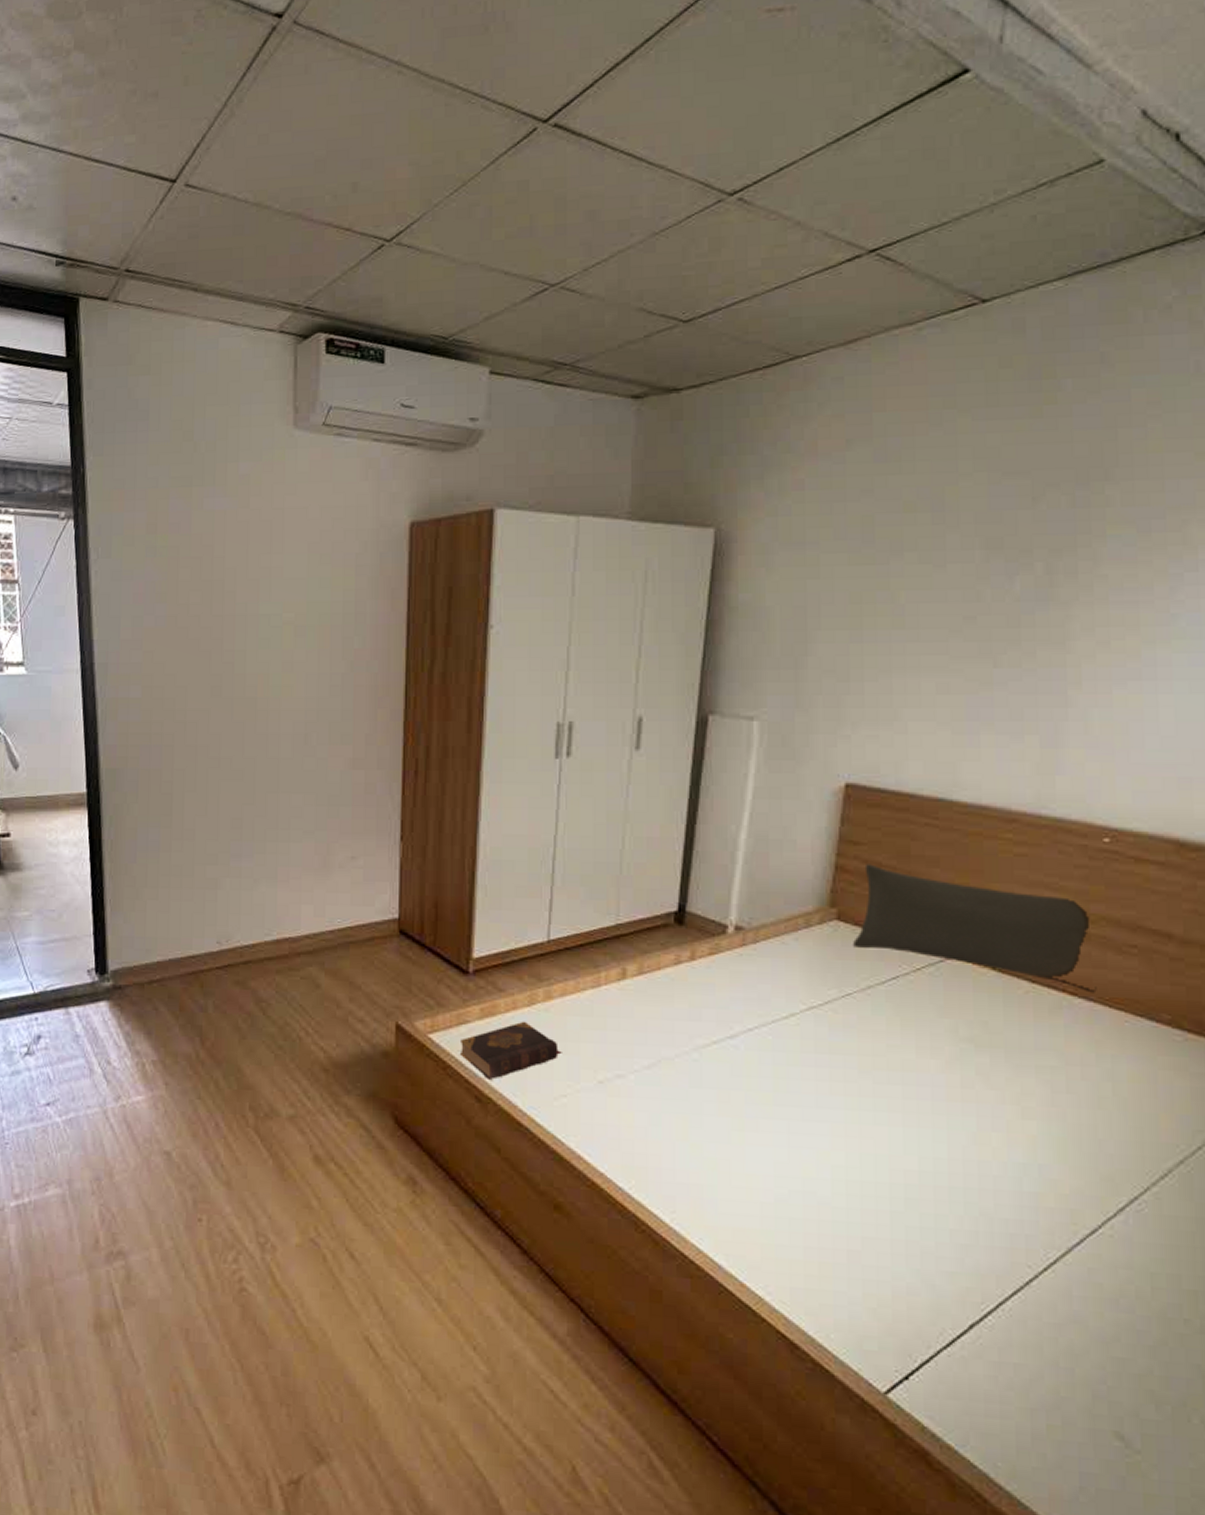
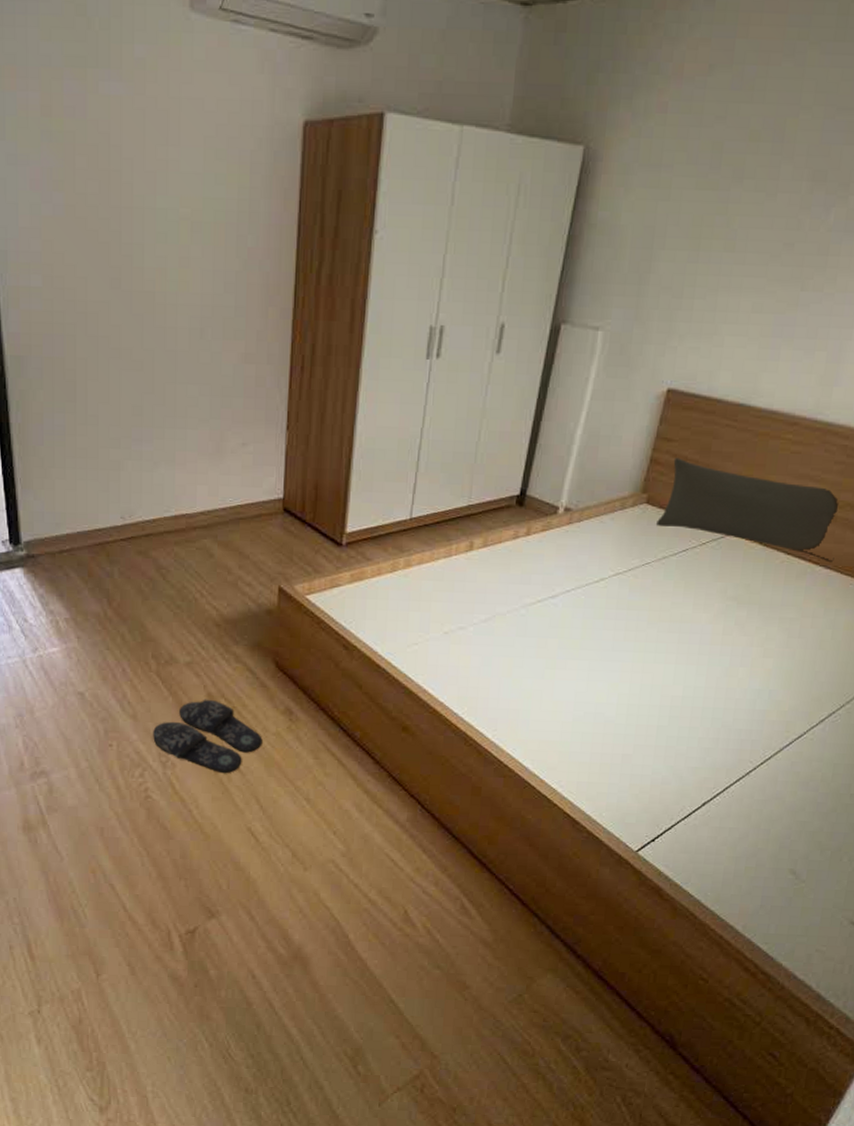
slippers: none [250,1162,381,1261] -> present [153,699,262,773]
book: present [459,1021,562,1080] -> none [331,584,416,632]

